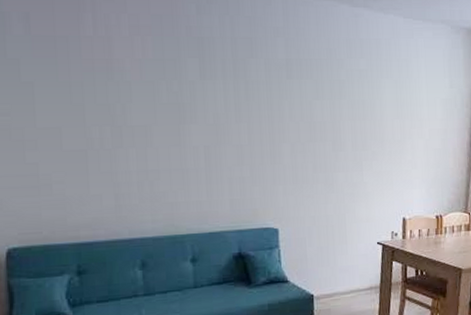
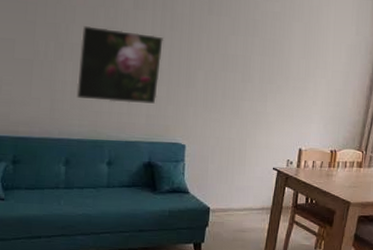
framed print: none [141,104,241,191] -> present [76,26,164,104]

